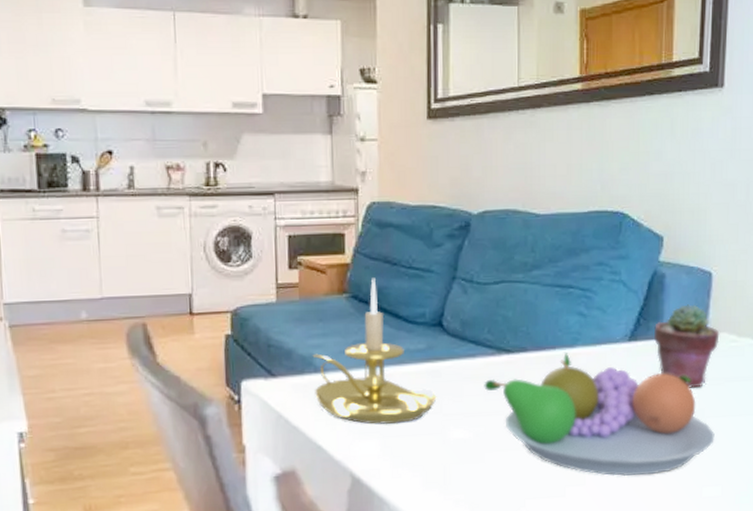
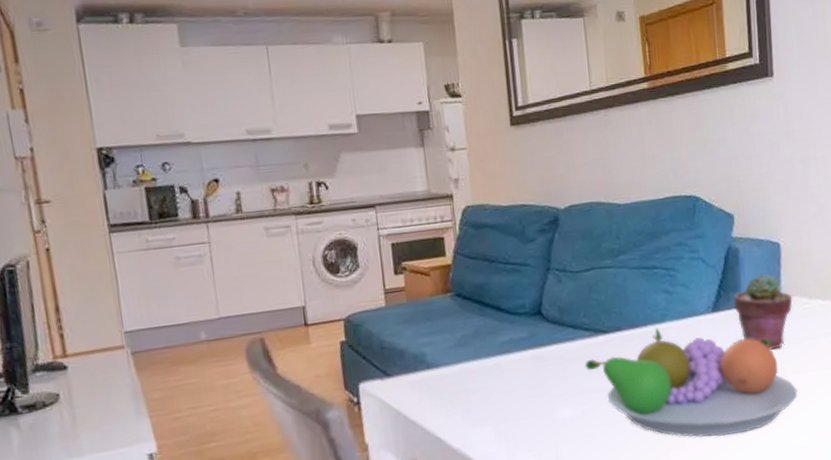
candle holder: present [312,278,437,425] -> none [423,275,543,412]

